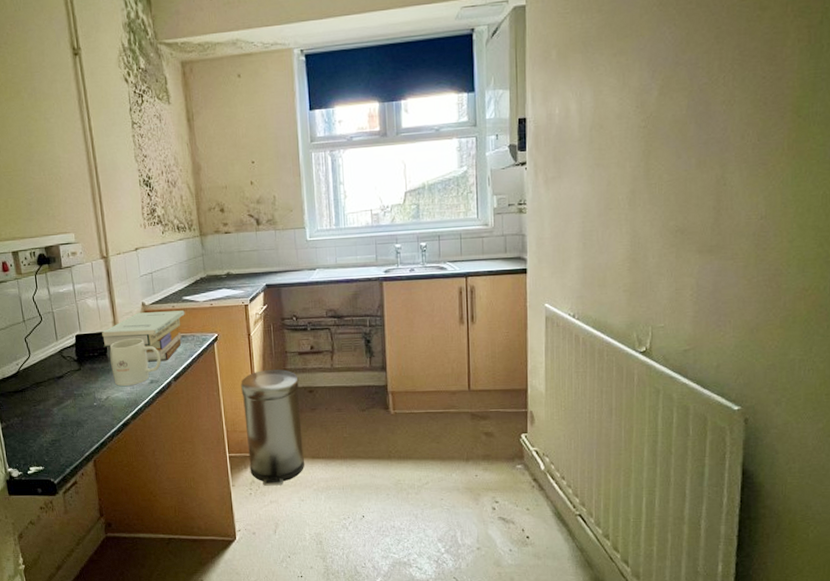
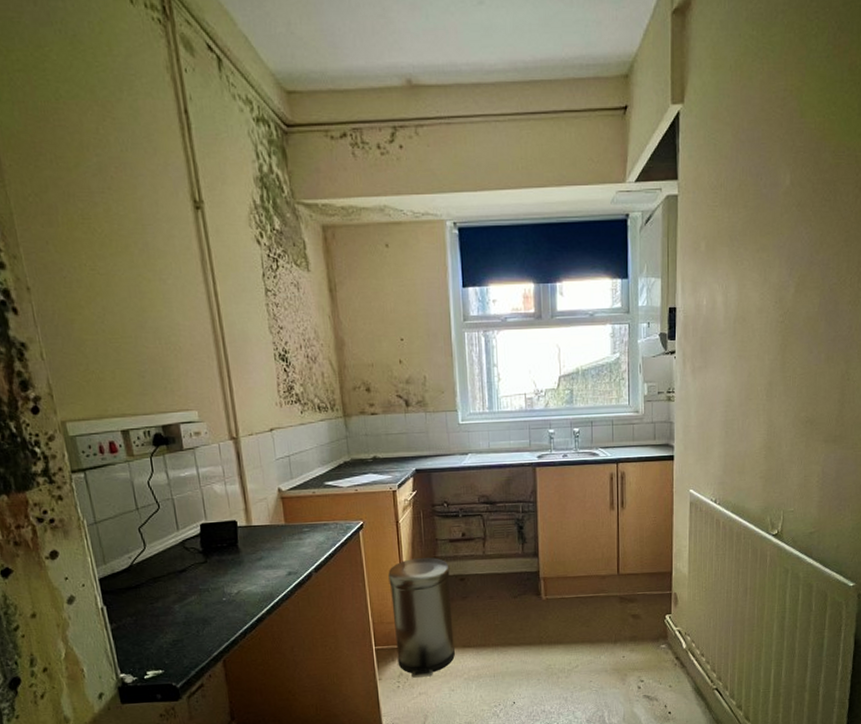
books: present [101,310,185,362] -> none [231,497,327,552]
mug: present [109,337,162,387] -> none [240,526,301,580]

